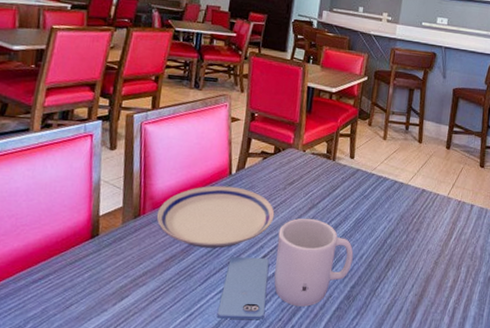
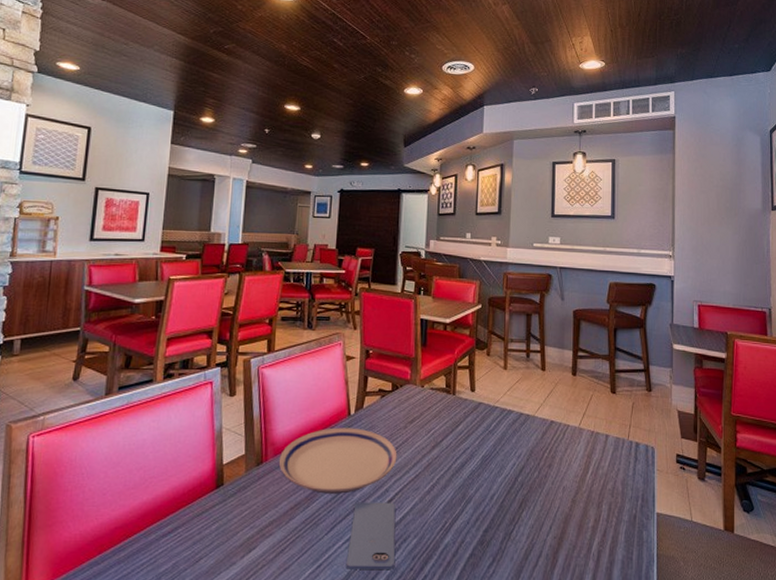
mug: present [274,218,354,307] -> none [401,457,483,554]

